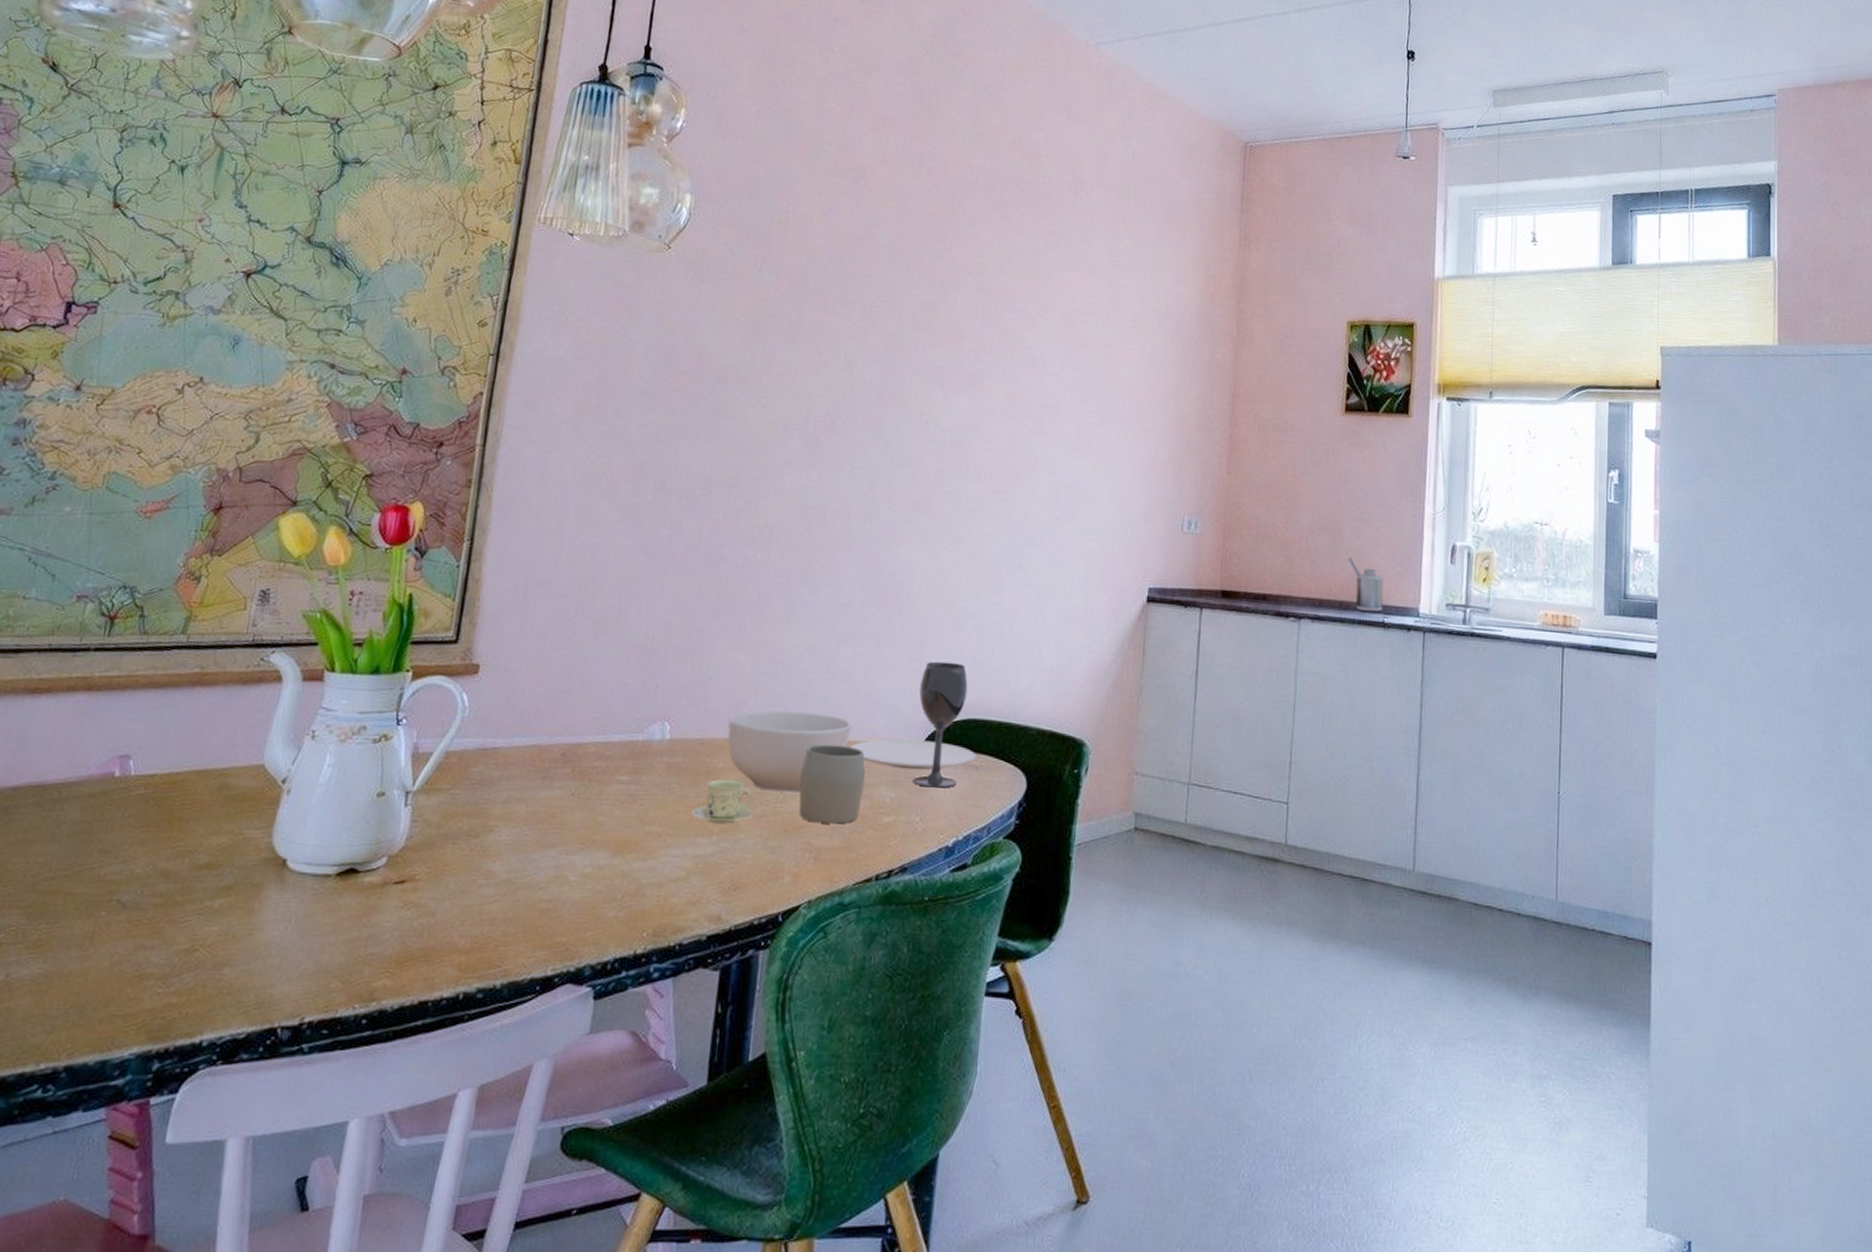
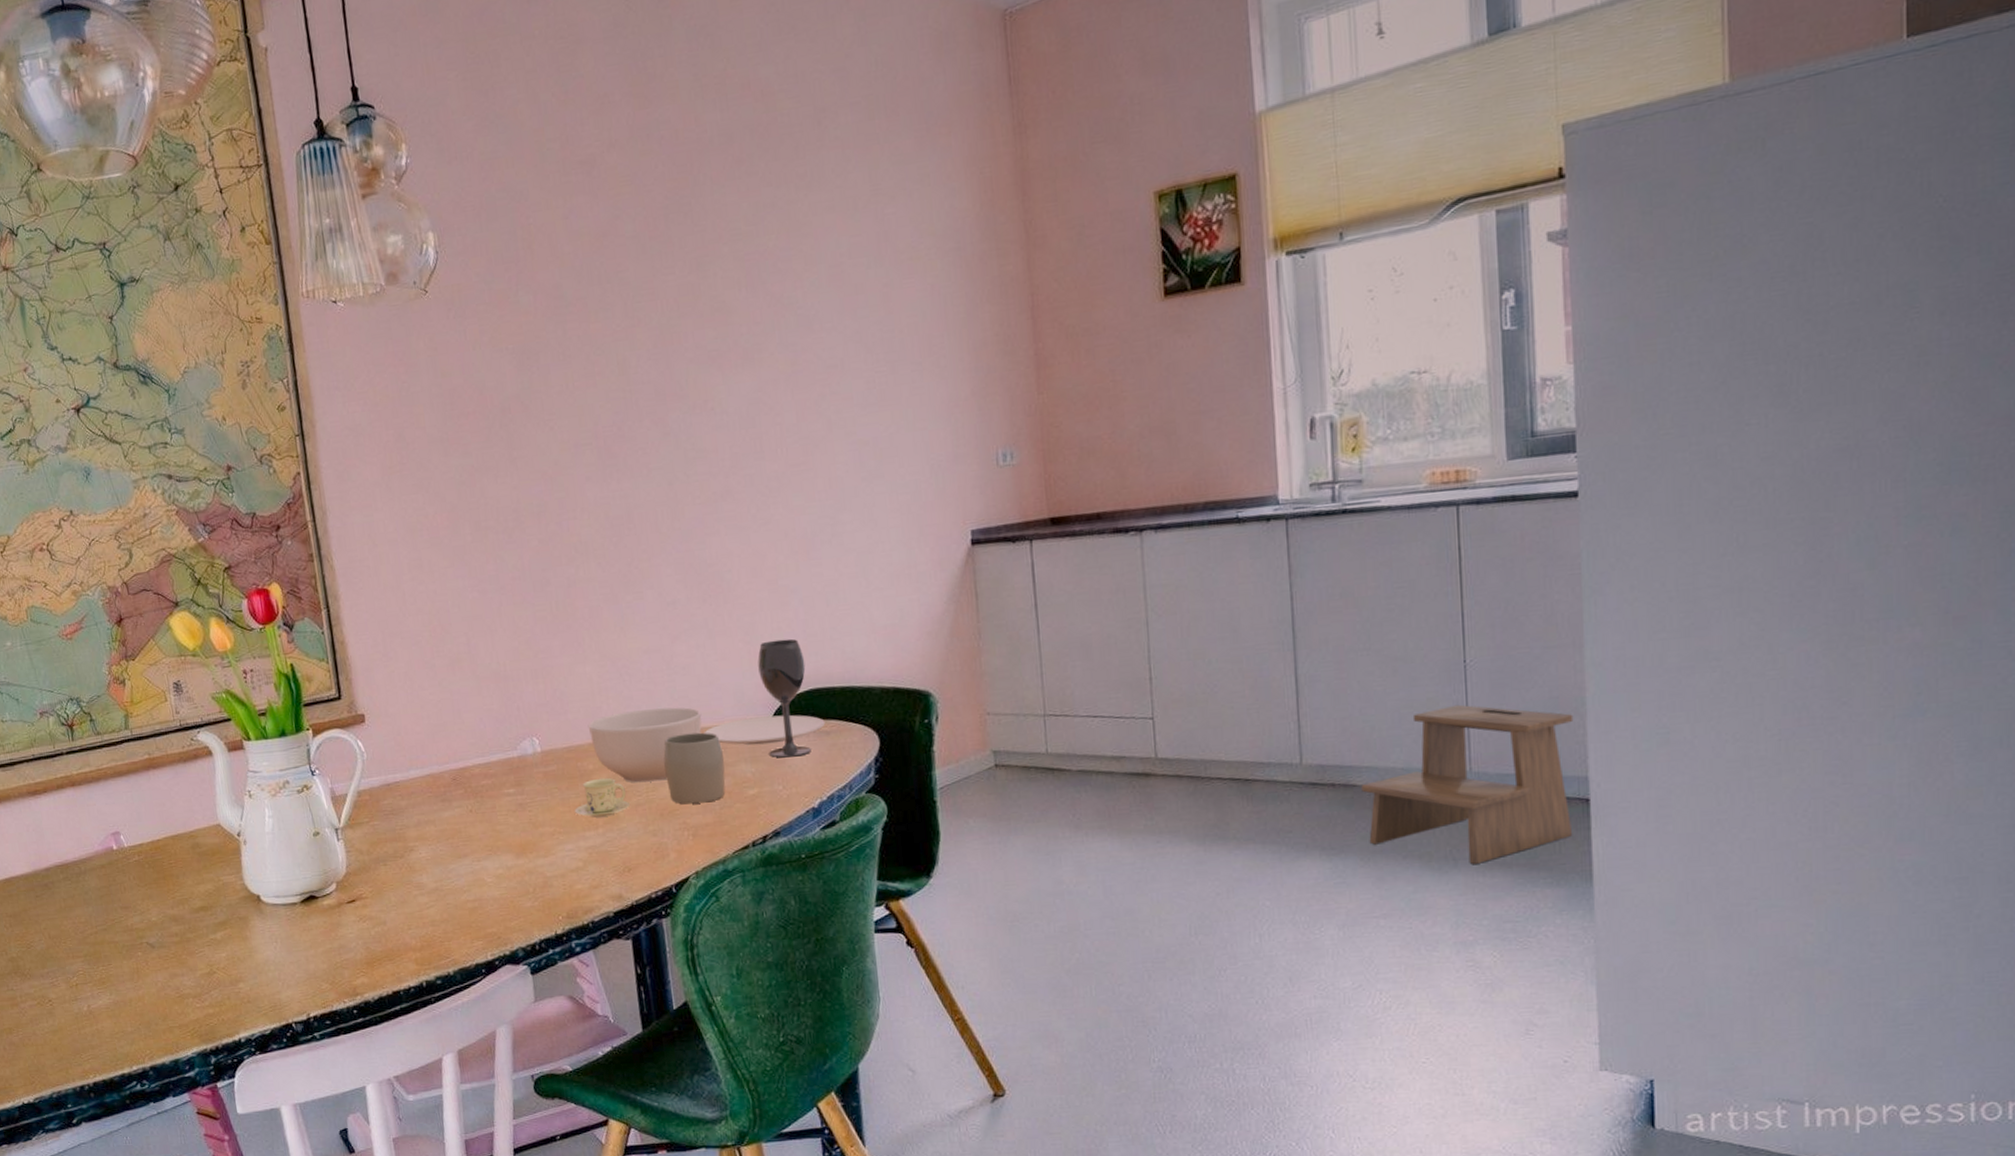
soap dispenser: present [1348,556,1384,612] -> none [1188,454,1235,511]
step stool: none [1463,833,1643,996] -> present [1361,704,1574,865]

